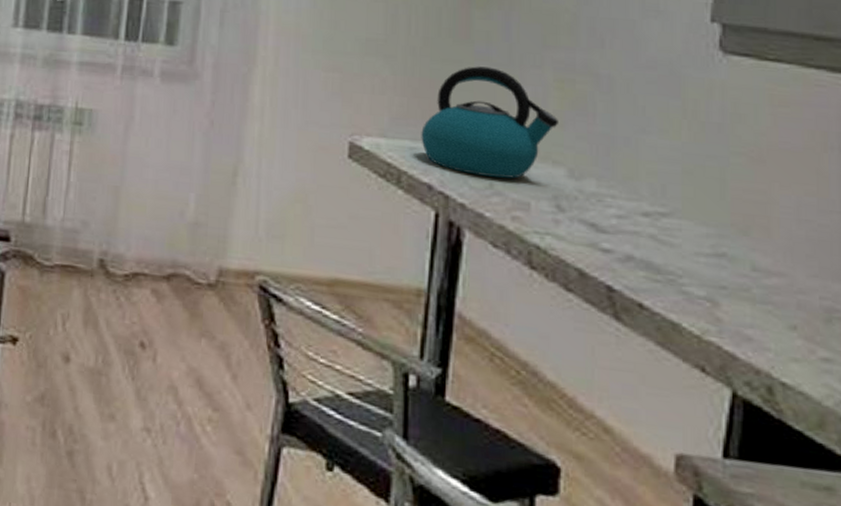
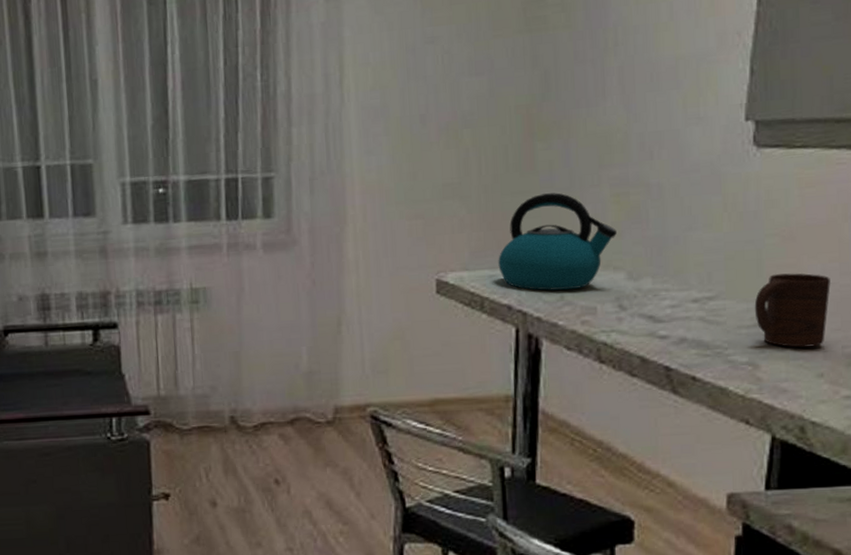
cup: none [715,199,806,292] -> present [754,273,830,348]

